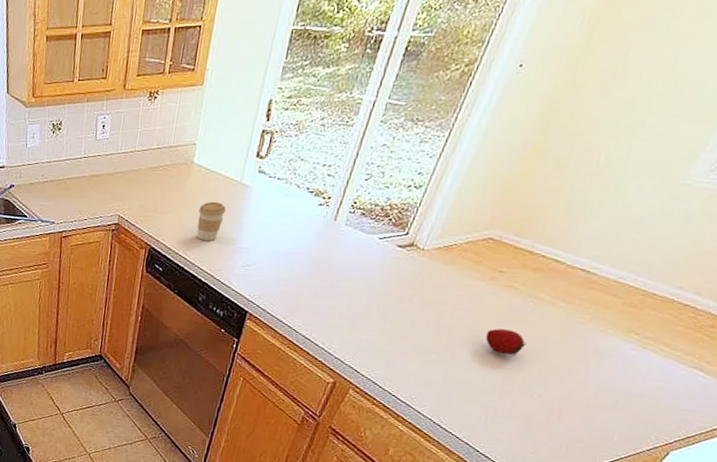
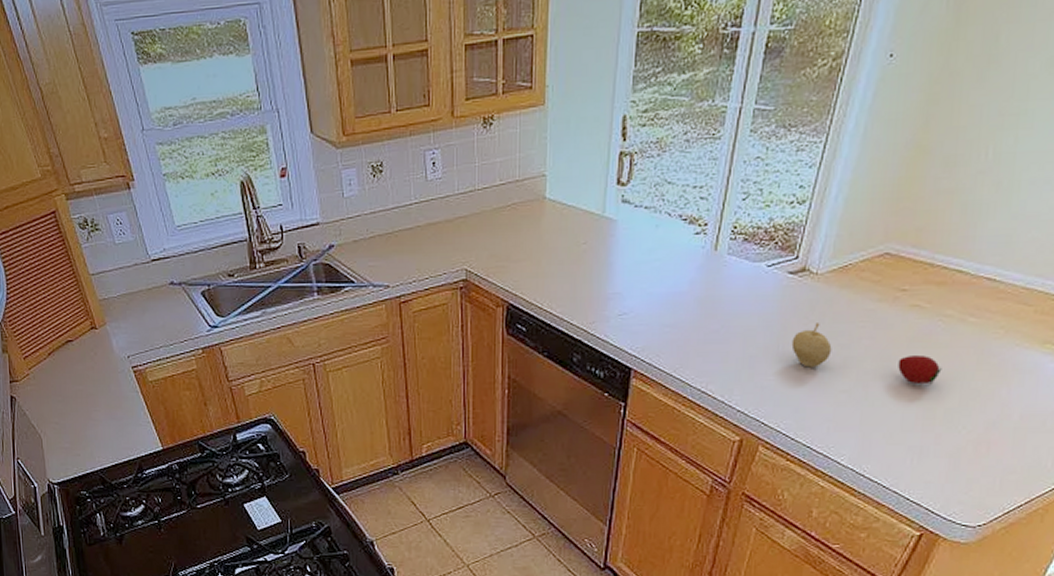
coffee cup: present [196,201,227,241] -> none [559,241,591,289]
fruit: none [391,291,428,329] -> present [791,323,832,368]

